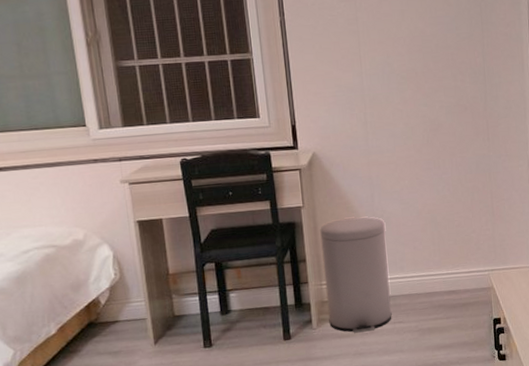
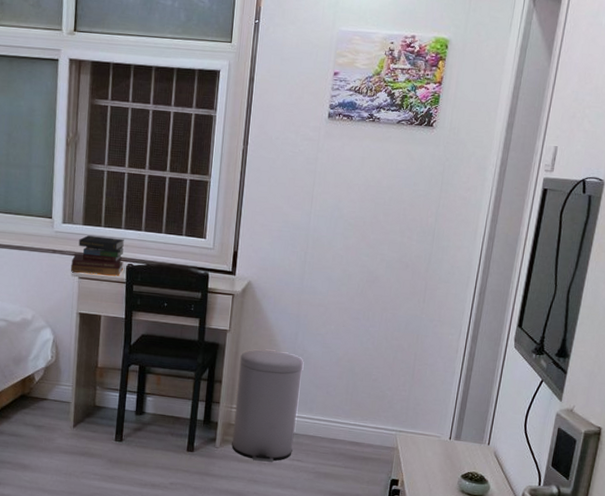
books: none [117,134,177,180] -> present [70,235,124,276]

